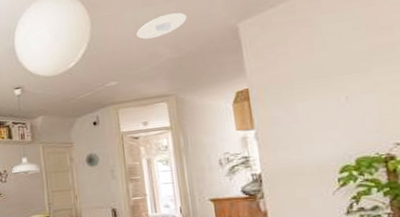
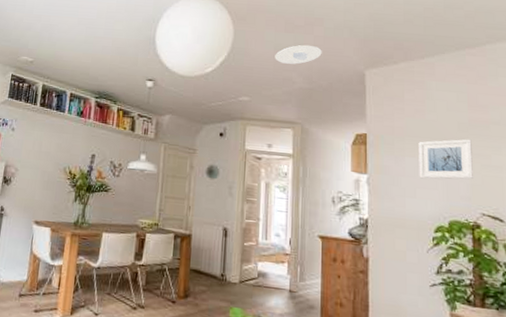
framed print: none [309,67,381,122] -> present [418,139,473,180]

